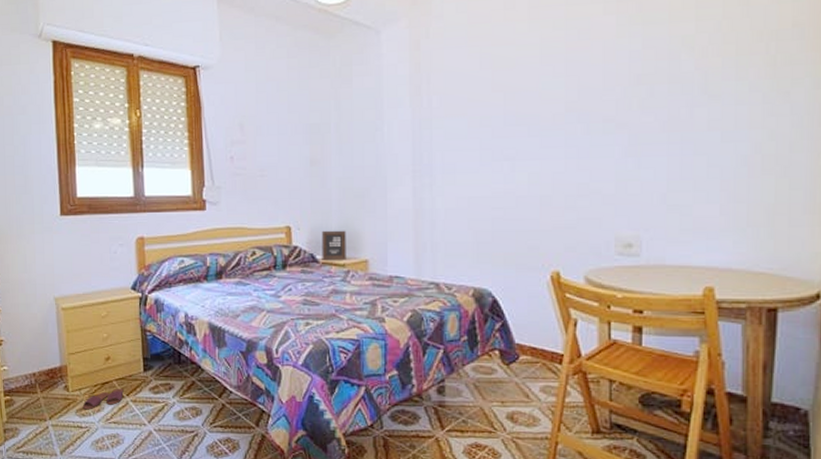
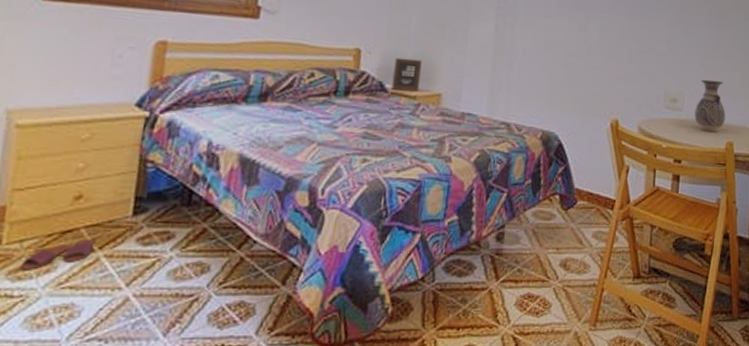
vase: none [656,218,701,278] -> present [694,79,726,133]

